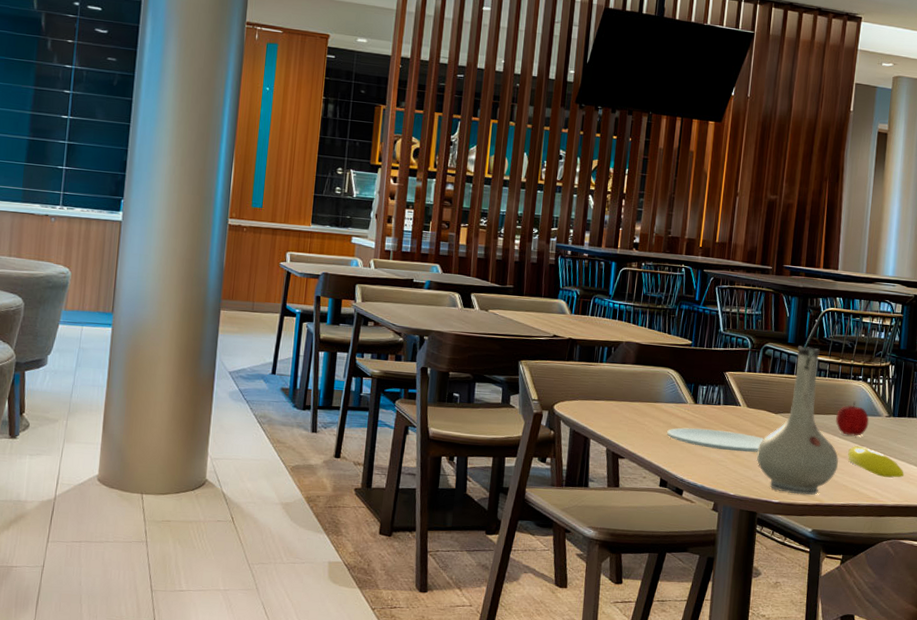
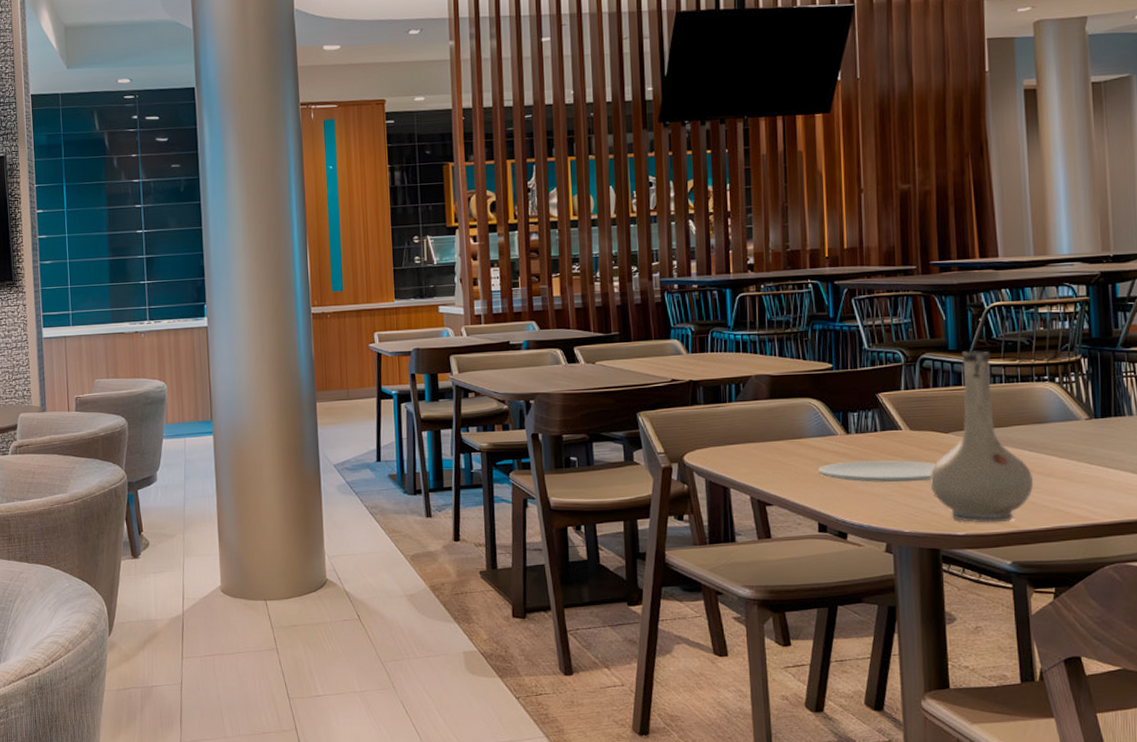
apple: present [836,401,869,436] -> none [1022,407,1065,447]
banana: present [847,446,904,478] -> none [1043,458,1120,491]

